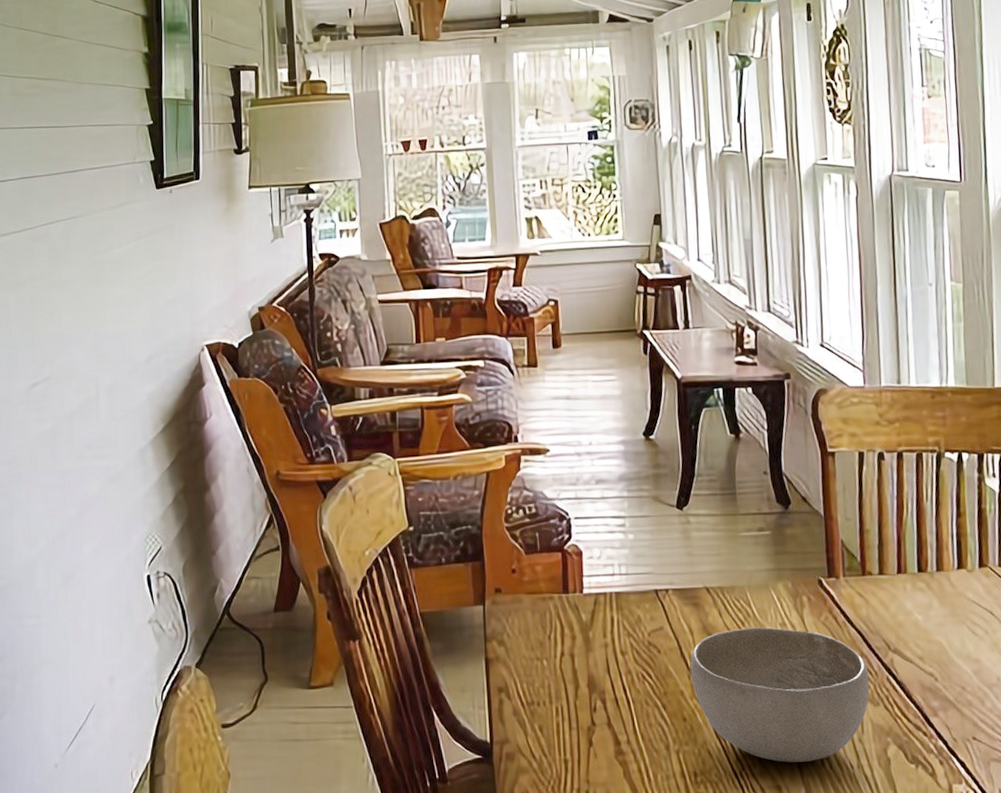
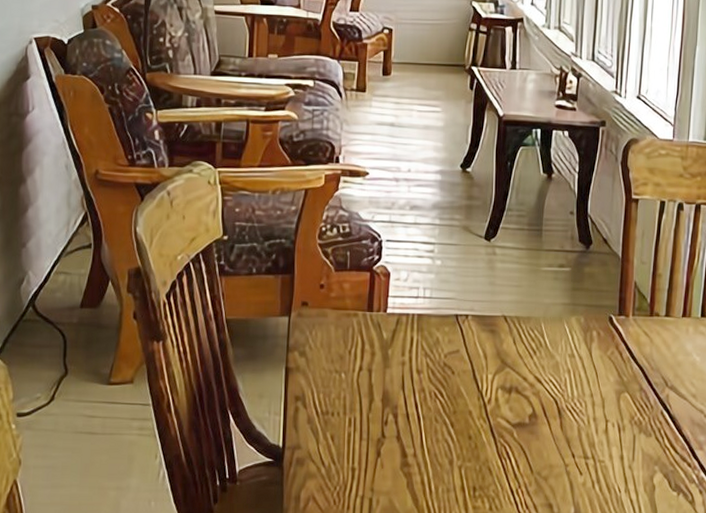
bowl: present [690,627,870,763] -> none [480,356,645,484]

